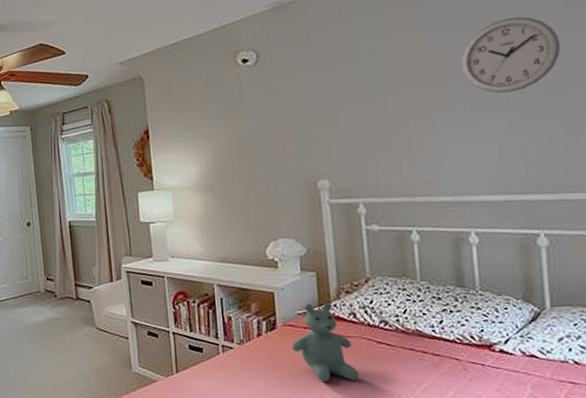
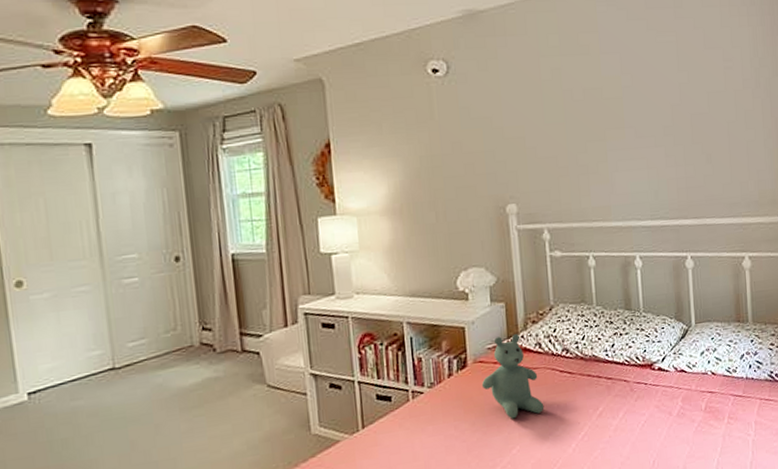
wall clock: present [460,16,561,94] -> none [627,51,702,124]

